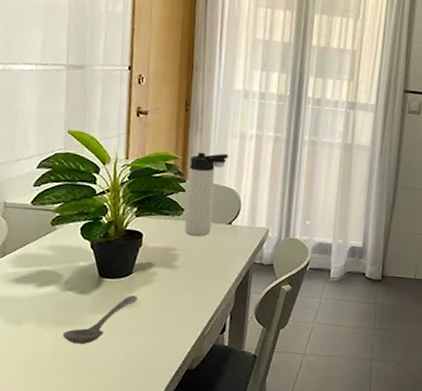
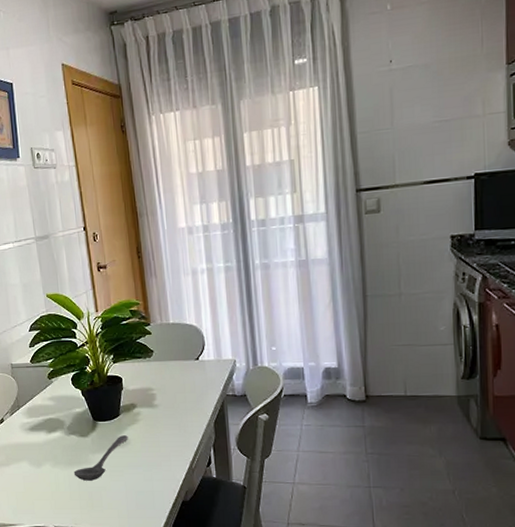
thermos bottle: present [184,152,229,236] -> none [150,291,185,375]

